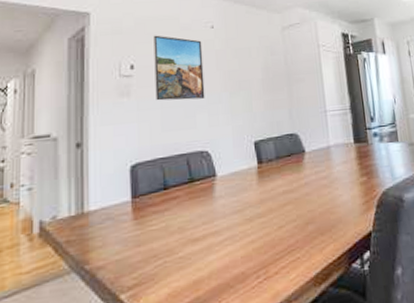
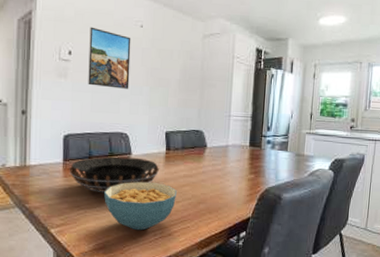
decorative bowl: none [140,179,253,232] -> present [69,156,160,192]
cereal bowl: none [187,207,279,276] -> present [104,182,178,231]

